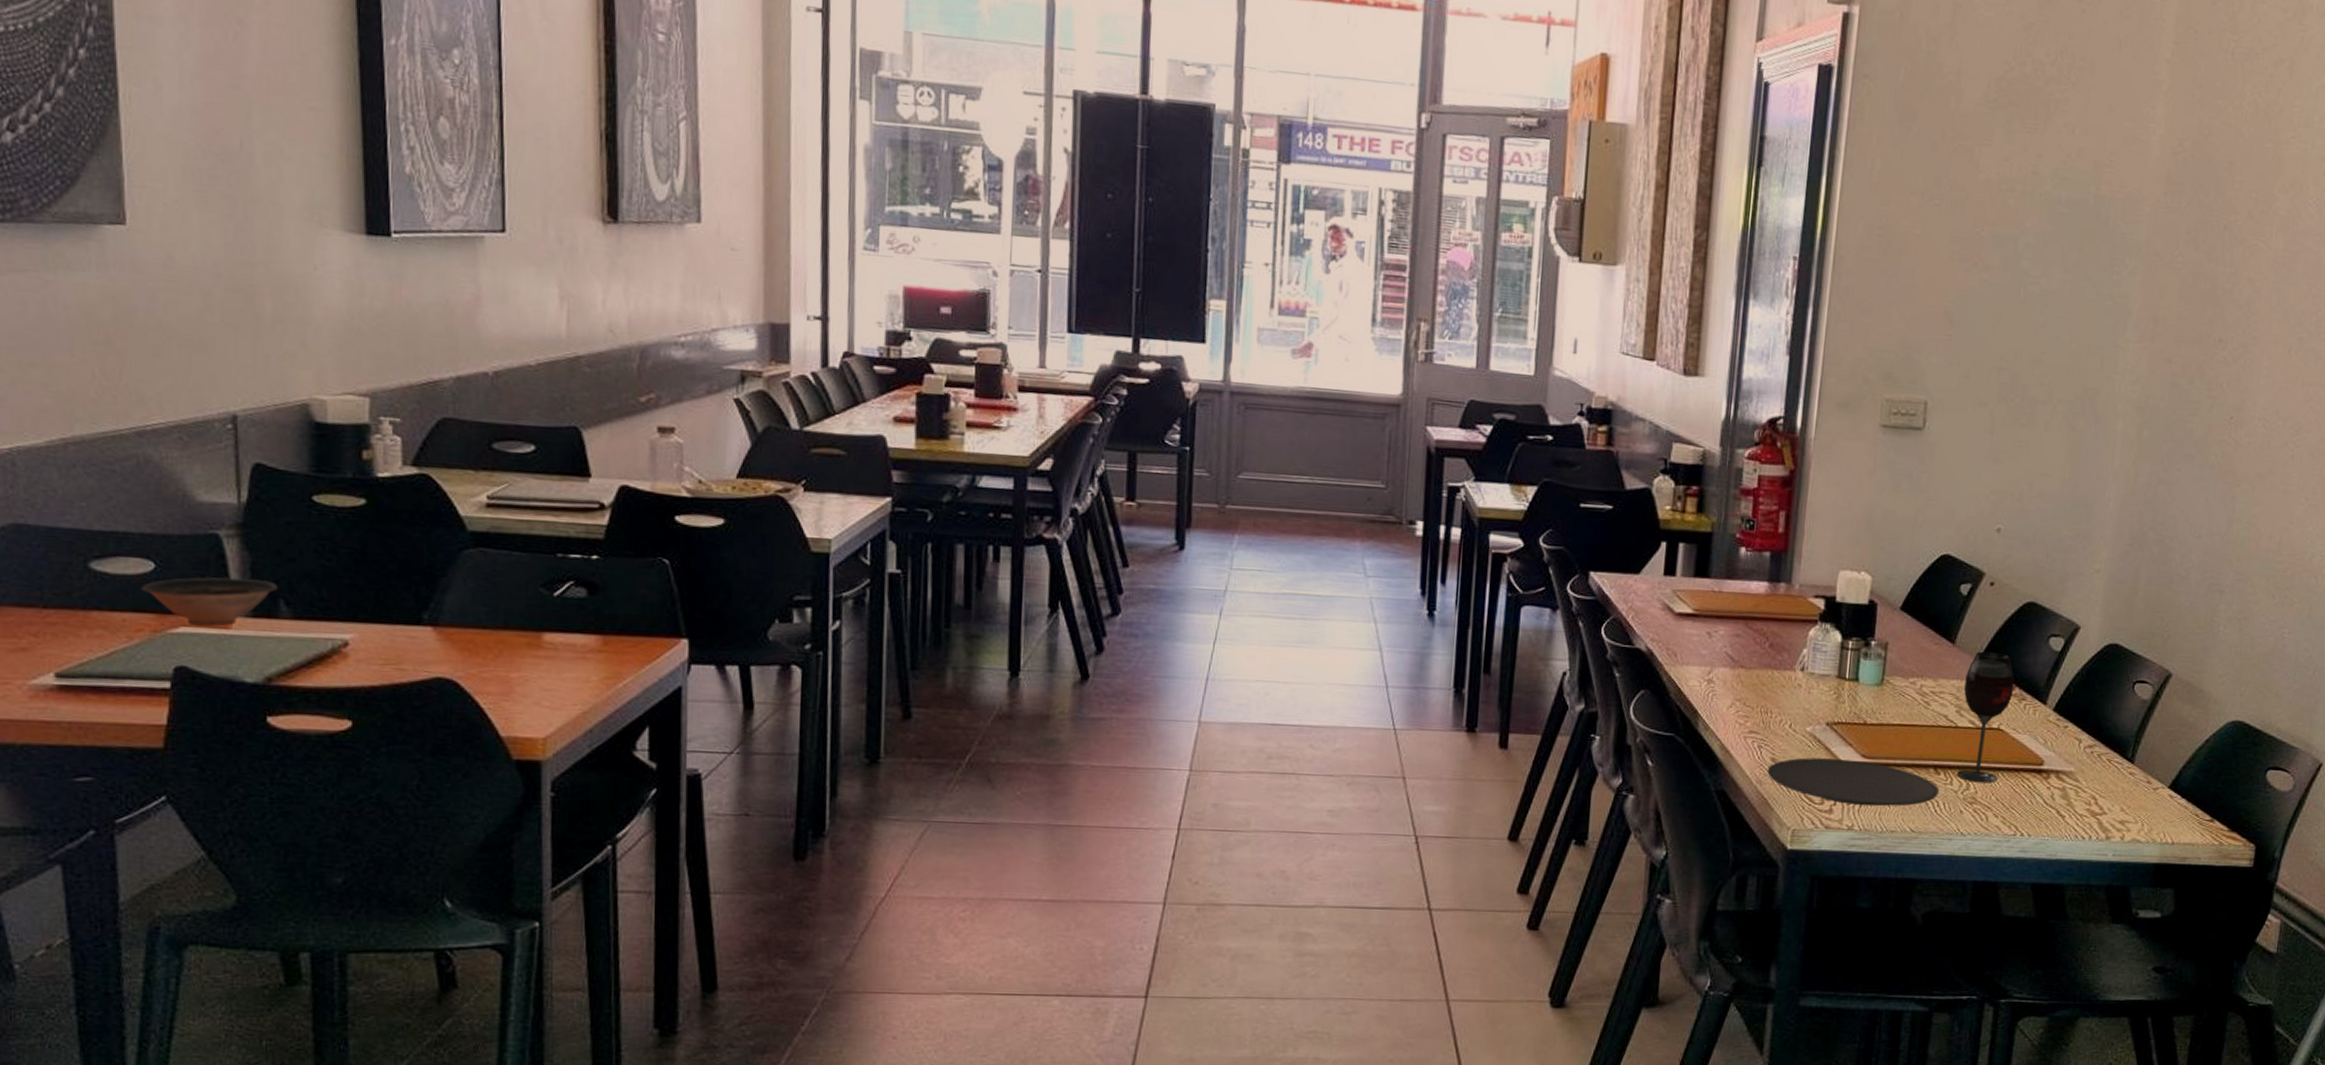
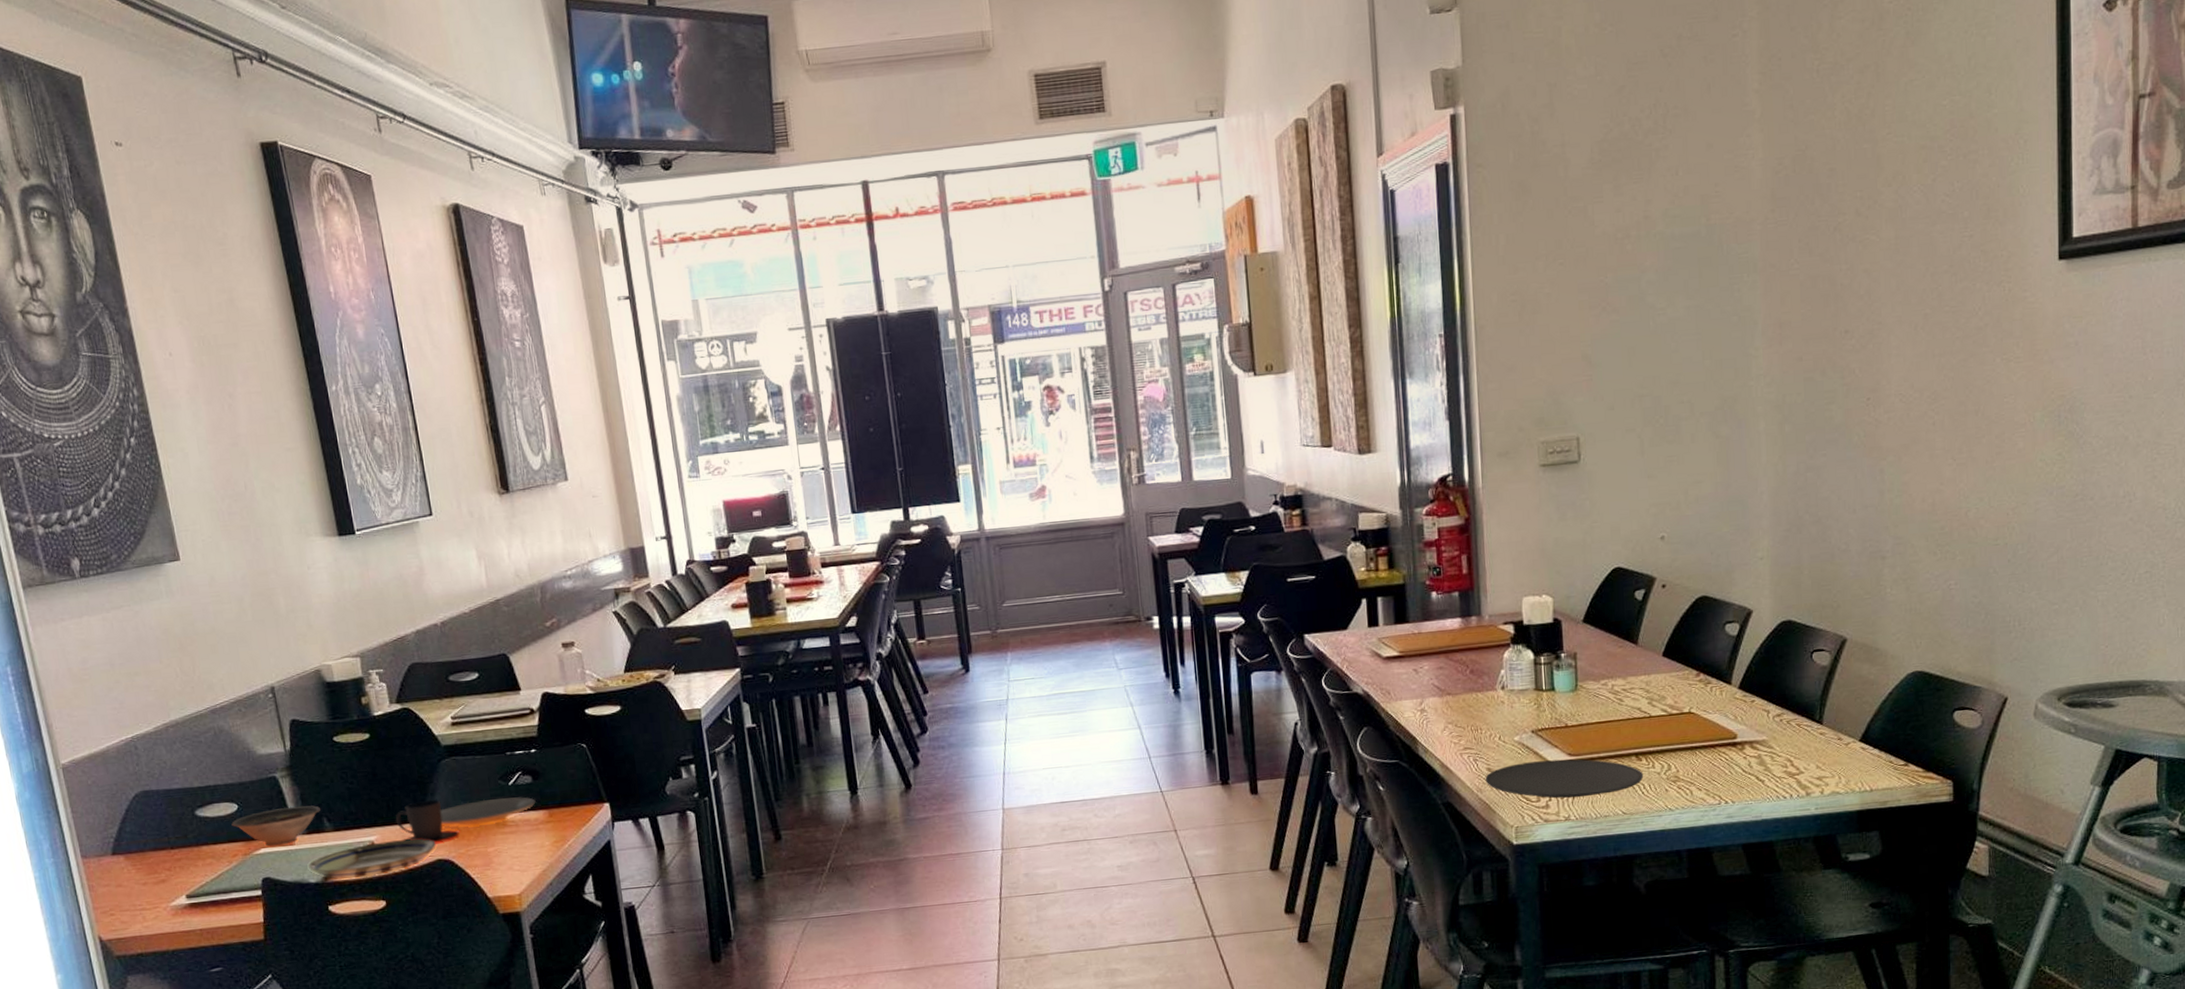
plate: none [247,643,437,686] -> present [308,839,436,879]
cup: none [384,598,473,656] -> present [395,800,459,843]
plate: none [450,609,588,641] -> present [440,797,536,826]
wineglass: present [1957,651,2014,784] -> none [1651,645,1698,763]

